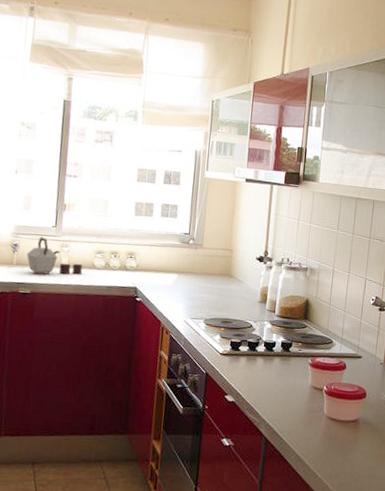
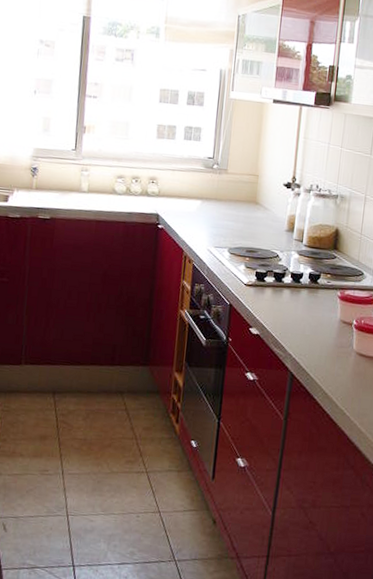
kettle: present [27,237,82,275] -> none [46,160,103,201]

